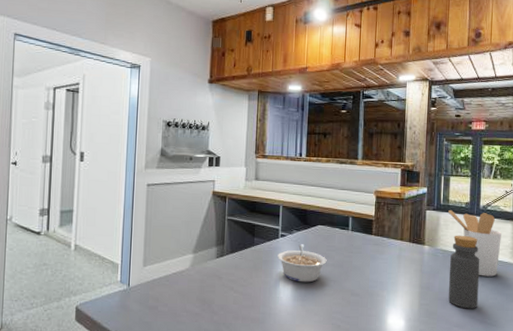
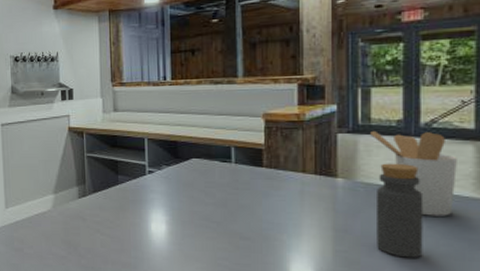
legume: present [277,244,327,283] -> none [146,181,206,224]

